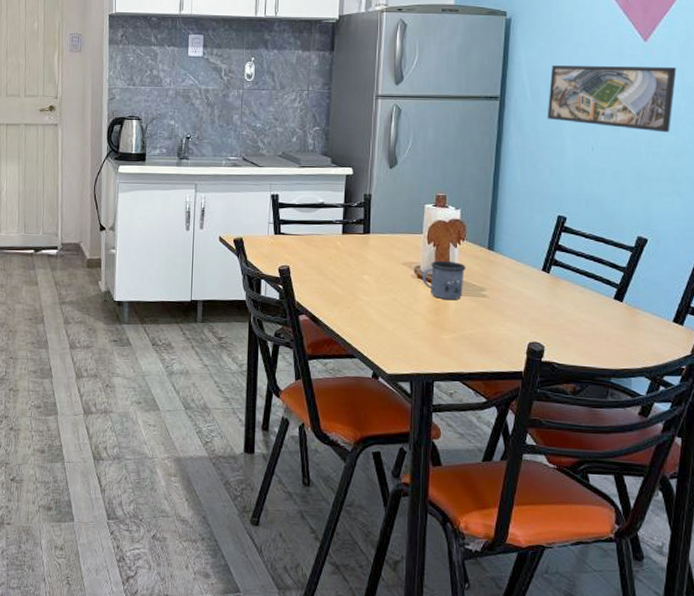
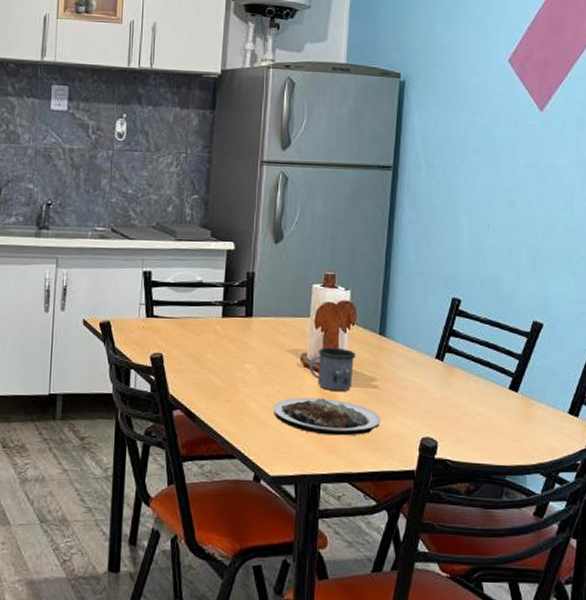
plate: none [390,305,491,340] -> present [273,397,381,436]
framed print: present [547,65,677,133] -> none [441,134,572,209]

